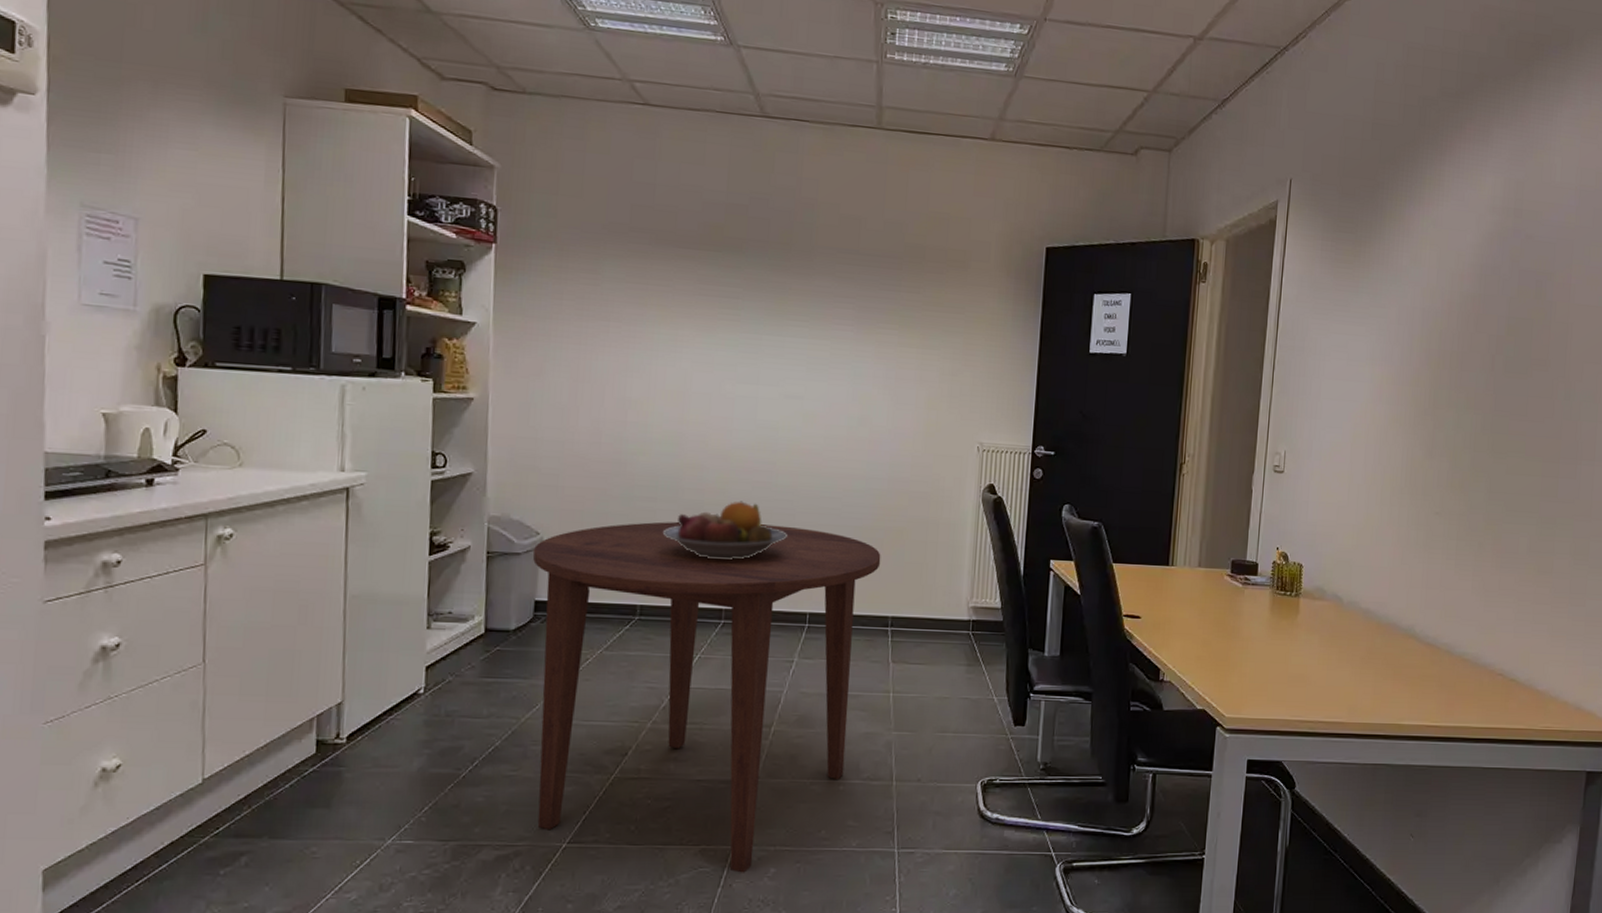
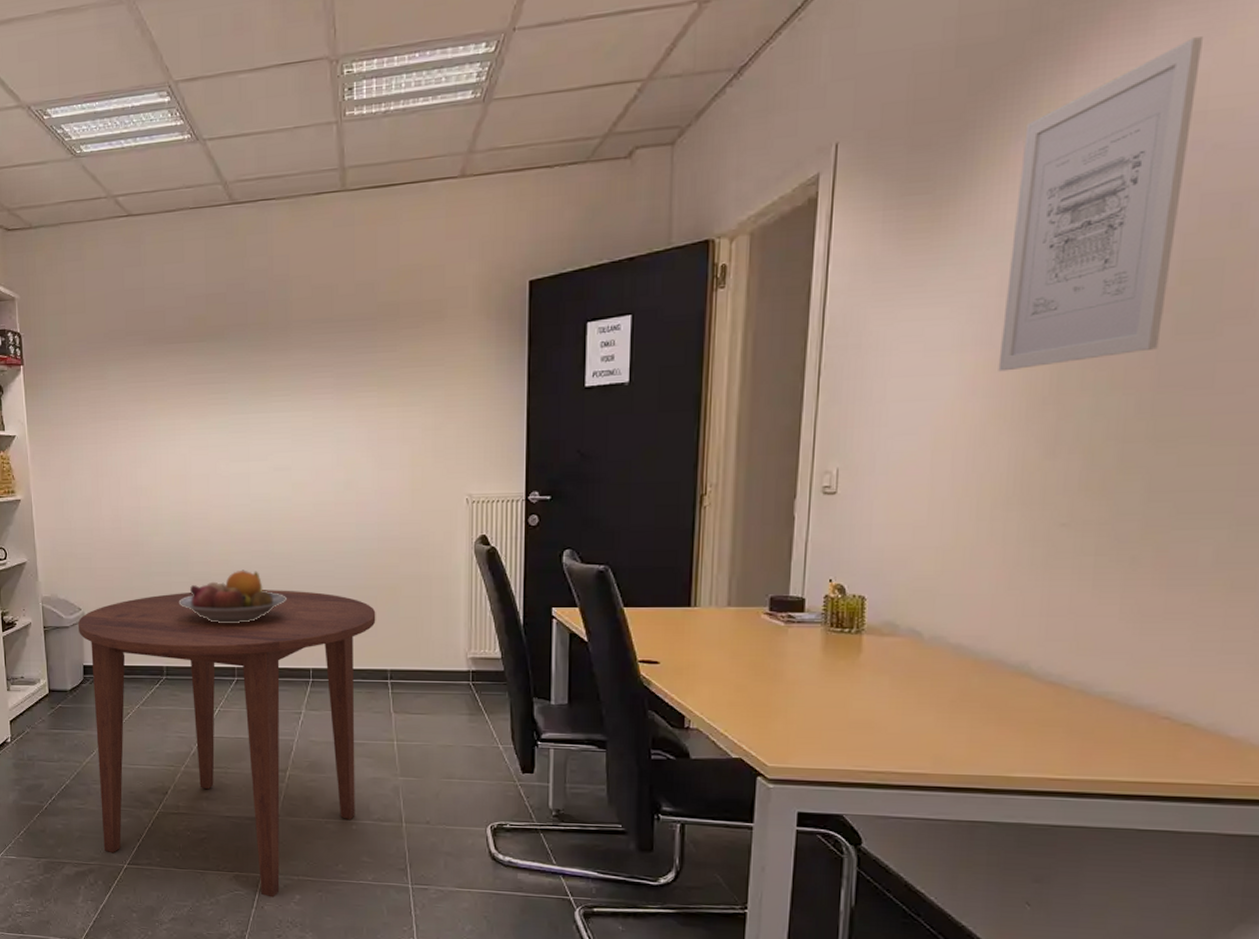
wall art: none [1396,155,1519,385] -> present [998,37,1203,372]

